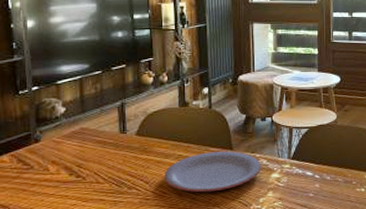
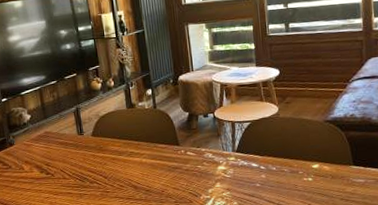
plate: present [164,151,261,193] -> none [119,146,208,185]

